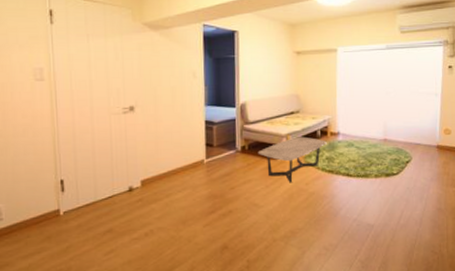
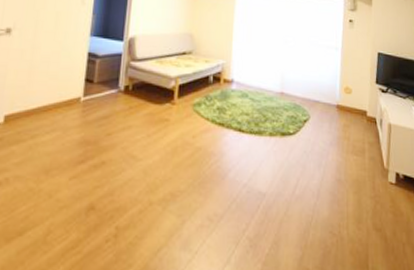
coffee table: present [258,136,327,183] -> none [142,81,219,134]

